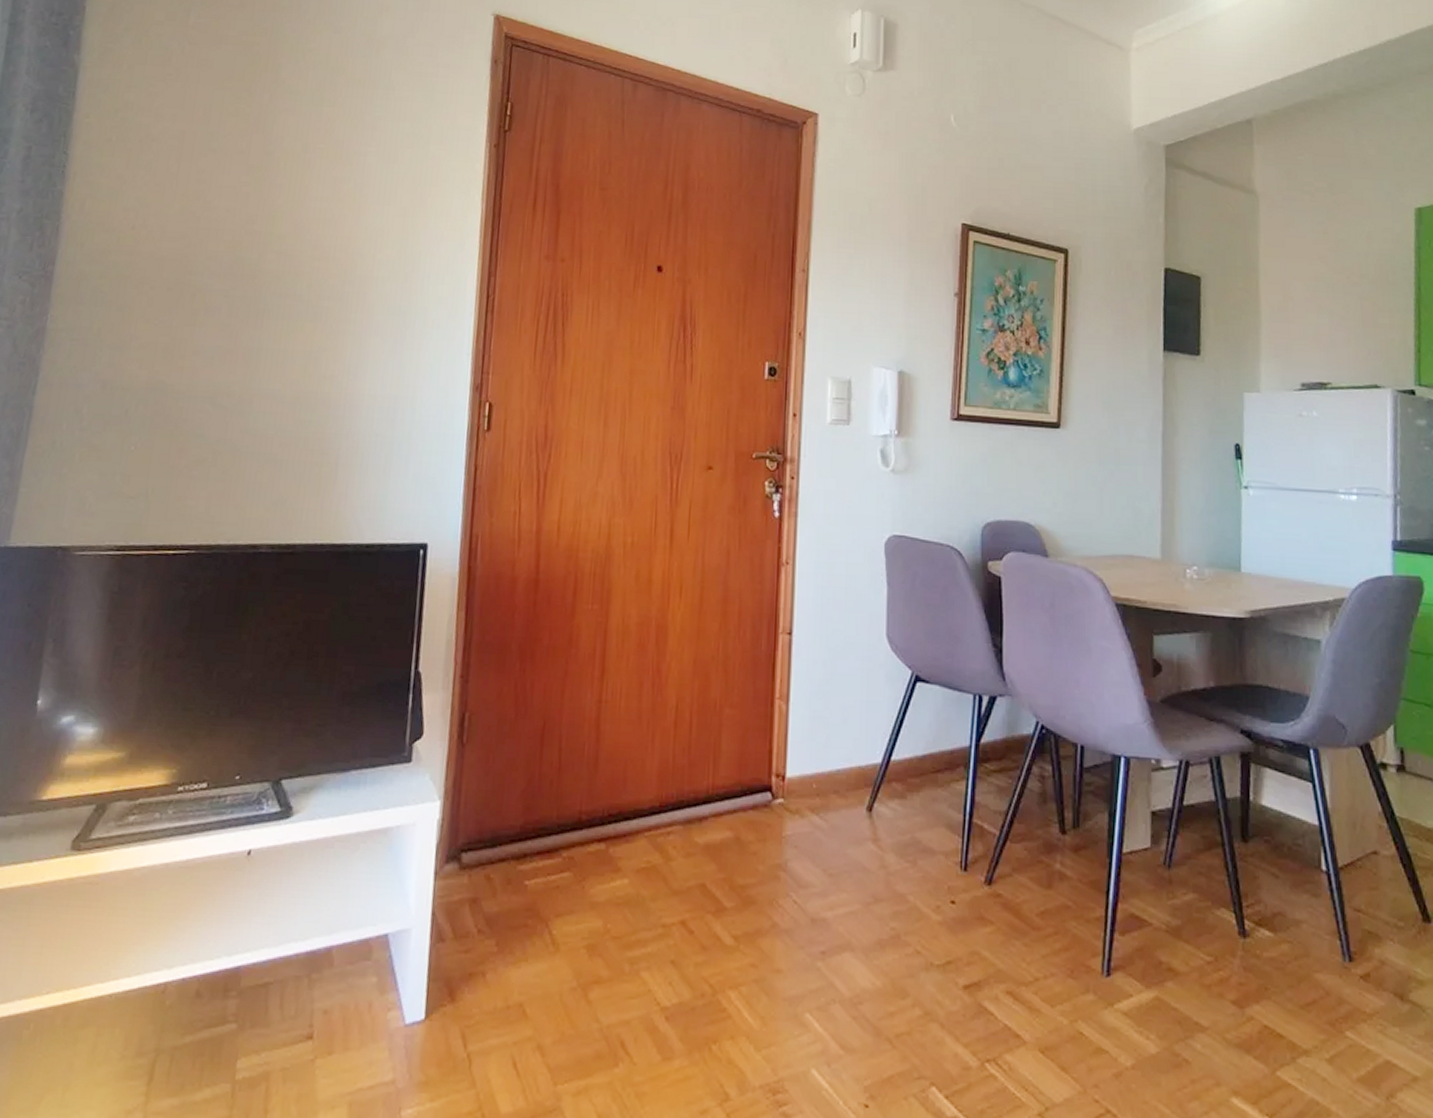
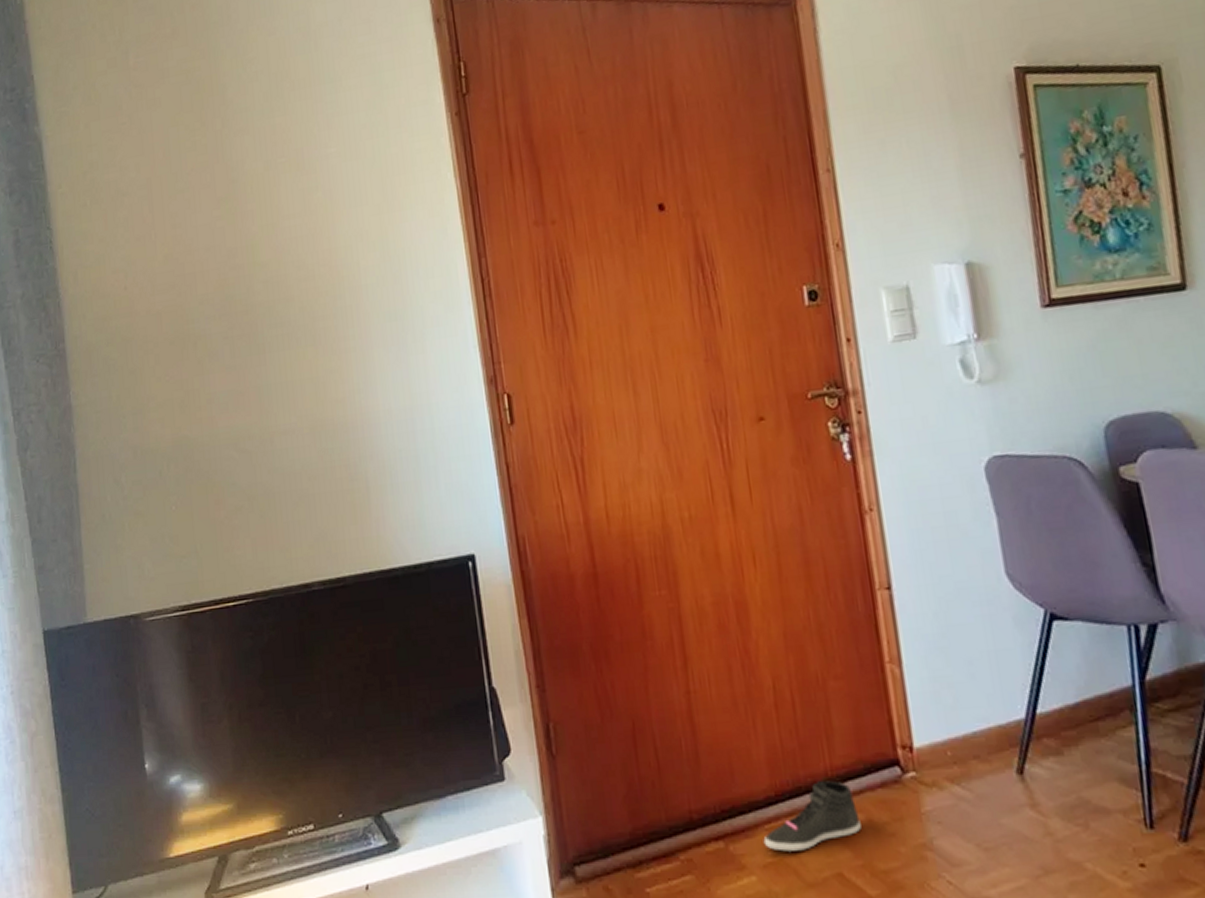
sneaker: none [641,797,729,860] -> present [763,780,861,852]

